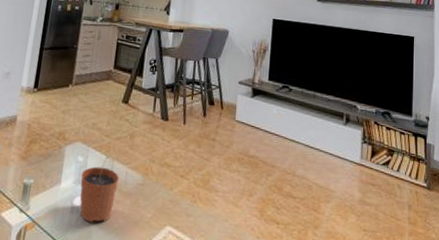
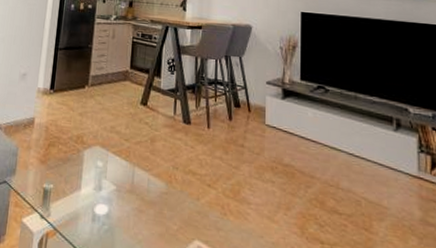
plant pot: present [80,155,119,223] -> none [100,160,141,233]

